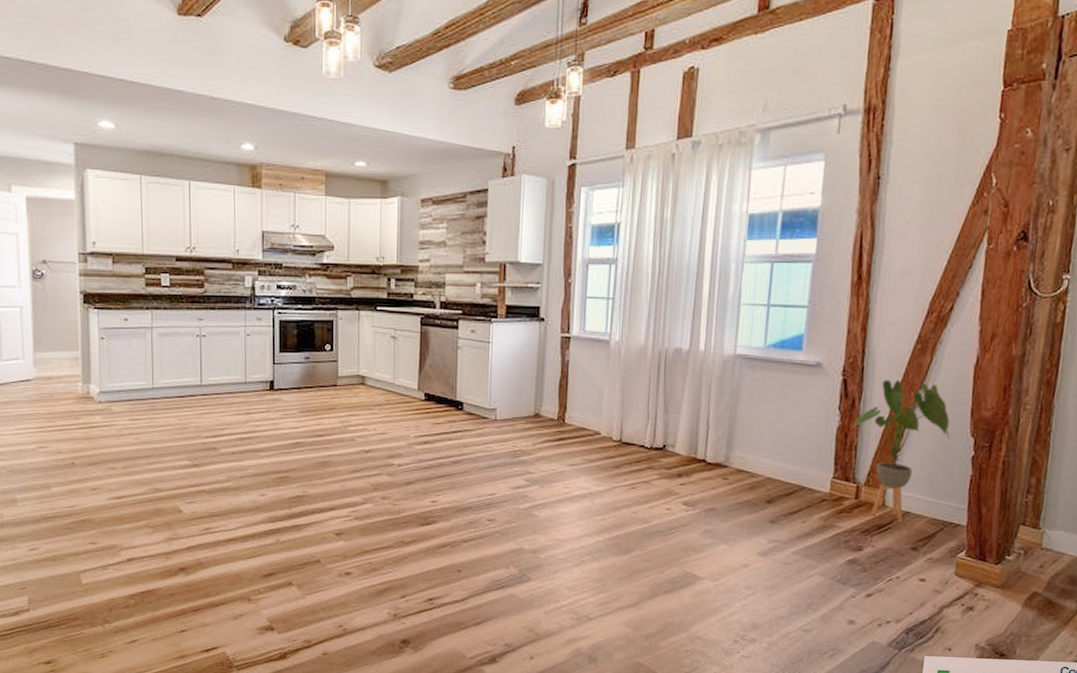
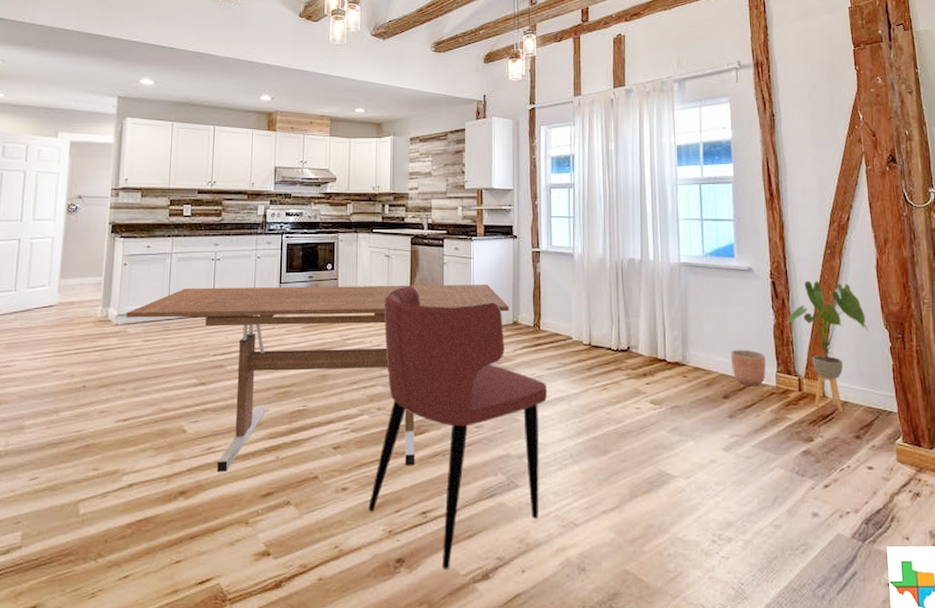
dining table: none [109,365,531,554] -> present [126,285,509,472]
dining chair: none [373,370,569,653] -> present [368,285,548,570]
planter: none [780,452,822,491] -> present [730,349,766,385]

